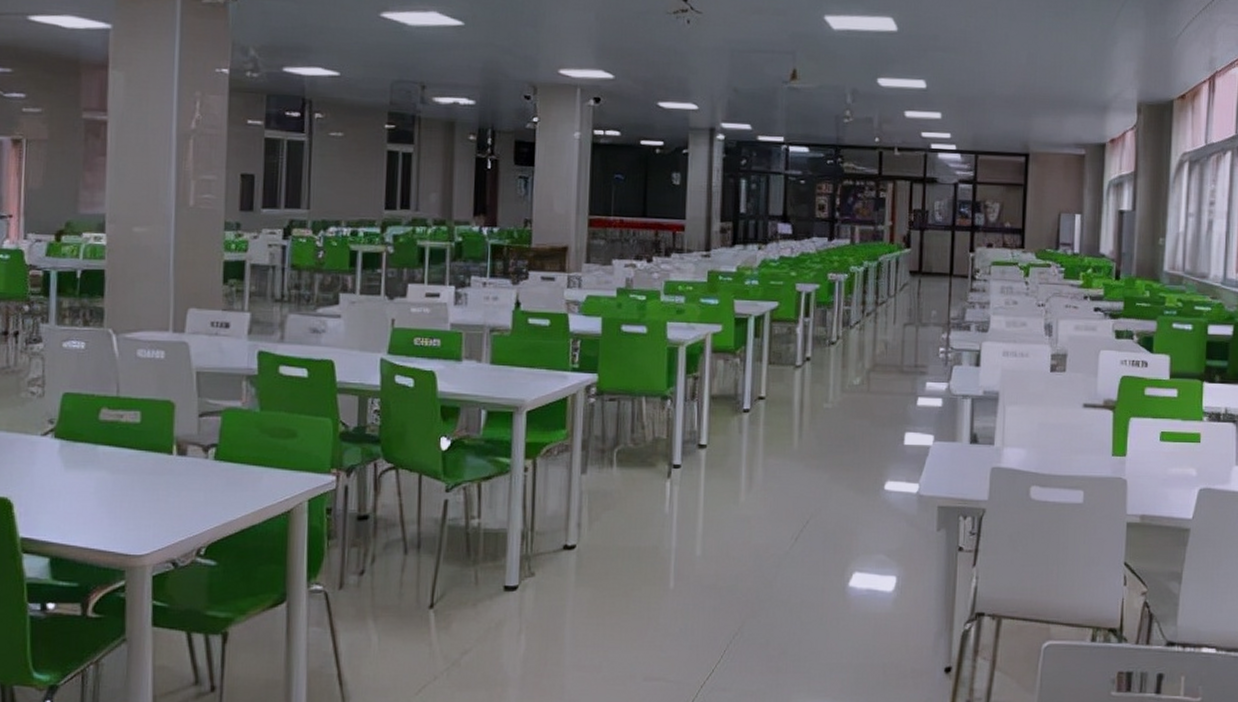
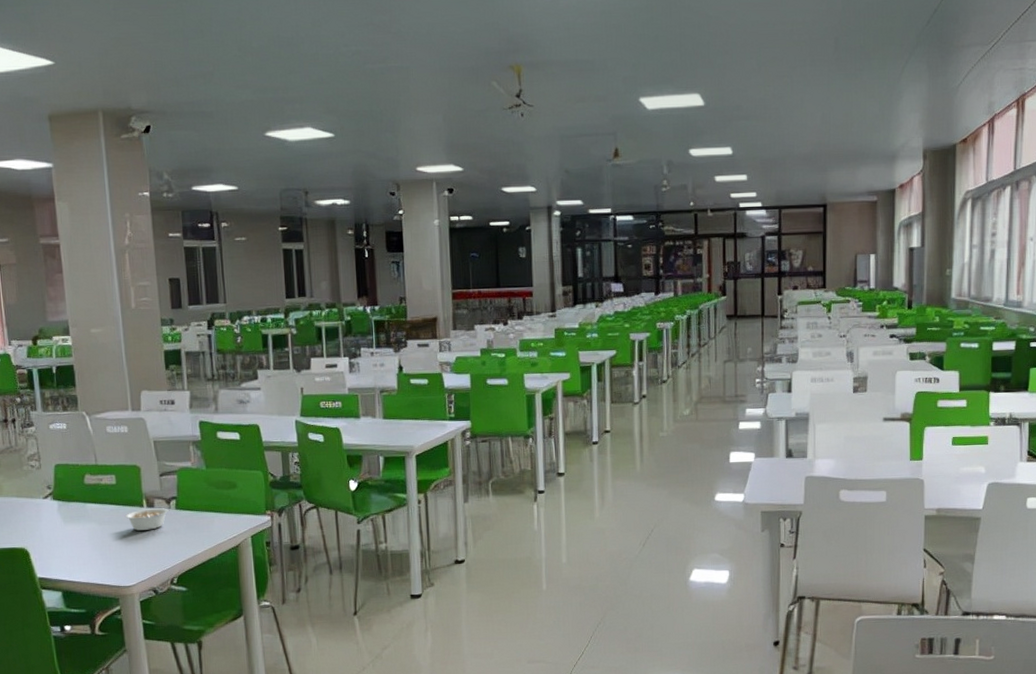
legume: none [148,456,214,484] -> present [125,506,175,531]

